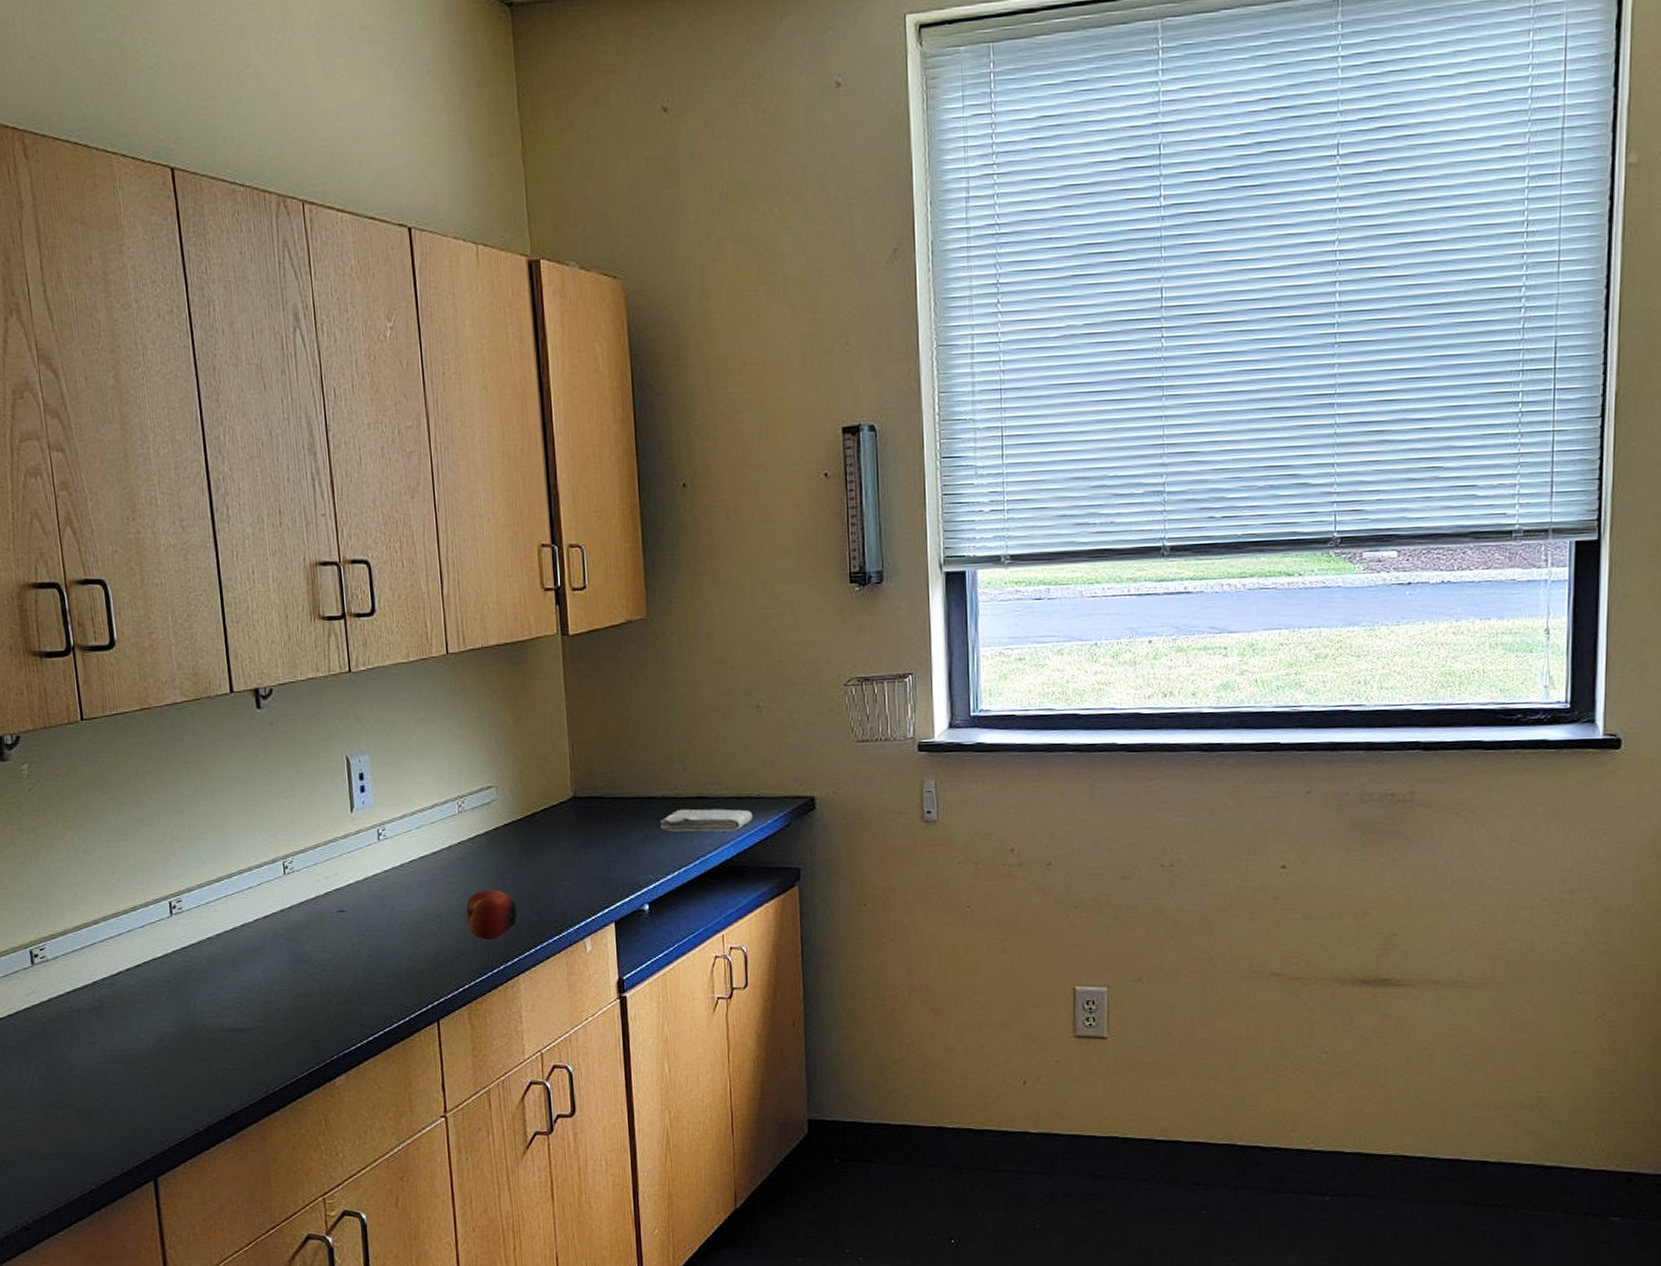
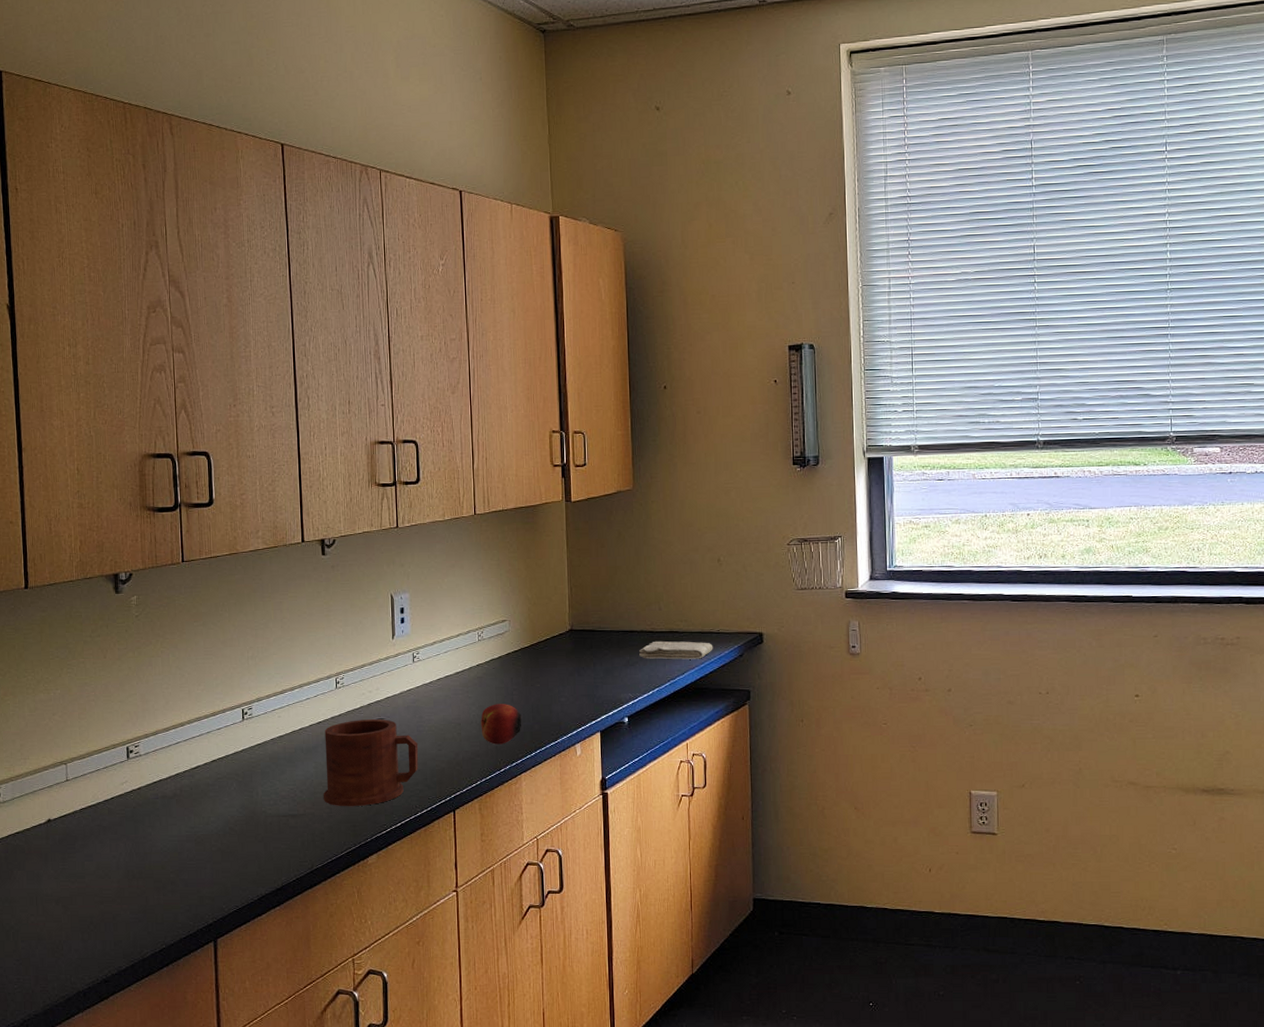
mug: none [273,911,391,1019] -> present [324,719,419,807]

